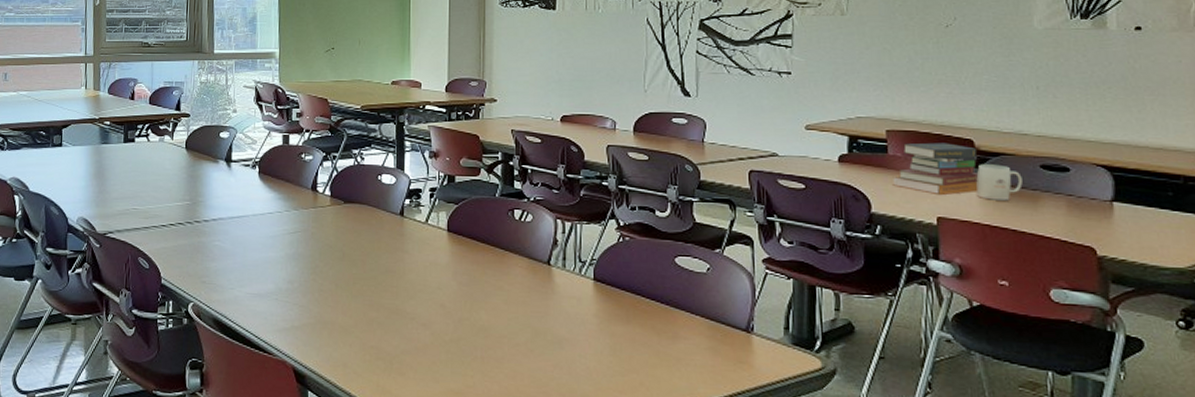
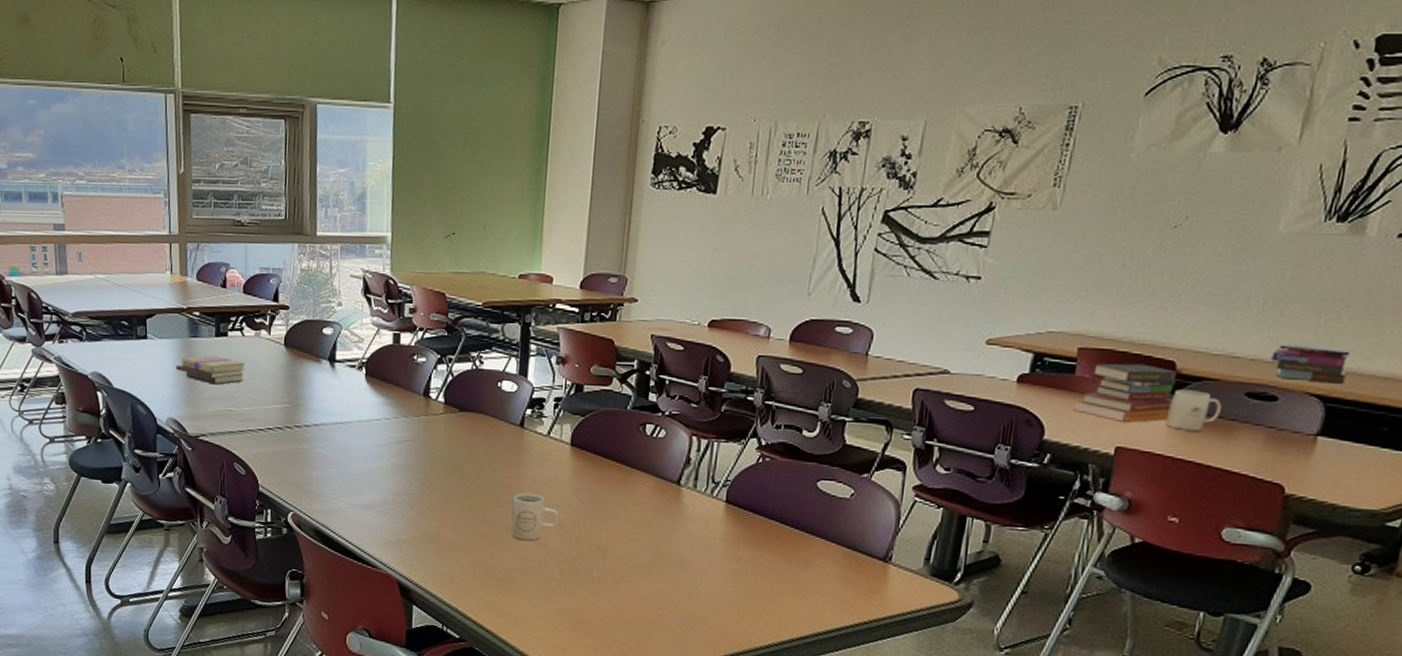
books: none [87,160,150,186] -> present [176,355,245,385]
mug: none [397,277,441,324] -> present [511,493,559,541]
books: none [1055,121,1127,155] -> present [1271,343,1357,384]

